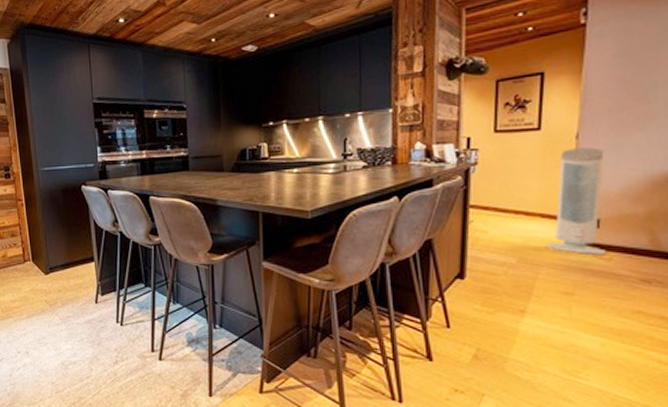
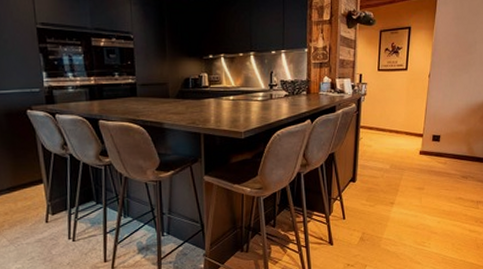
air purifier: present [545,147,606,254] -> none [407,84,445,160]

